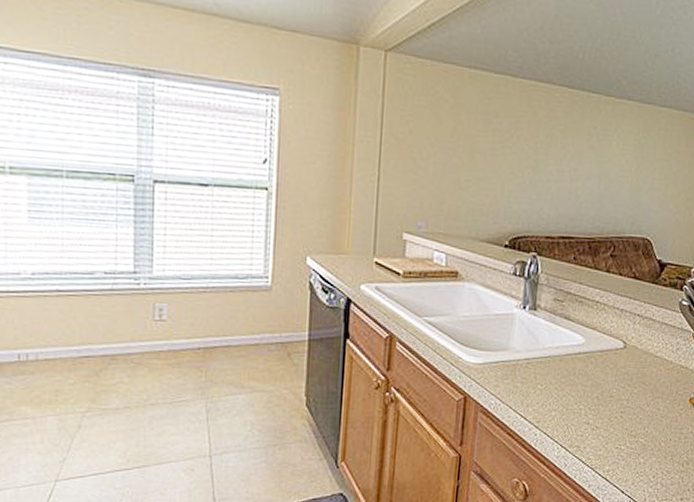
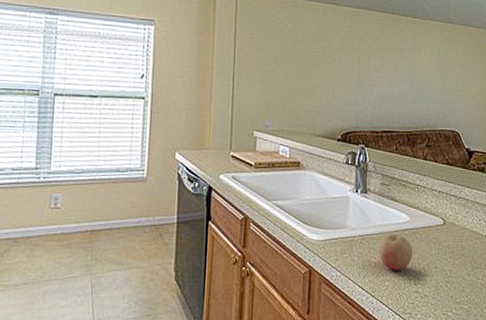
fruit: none [546,357,587,399] -> present [379,233,413,270]

